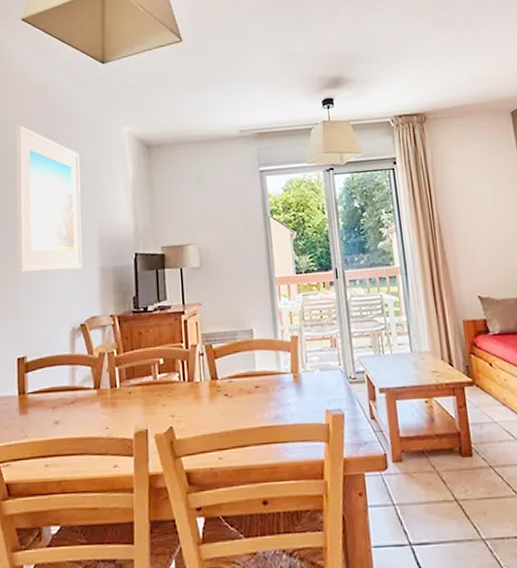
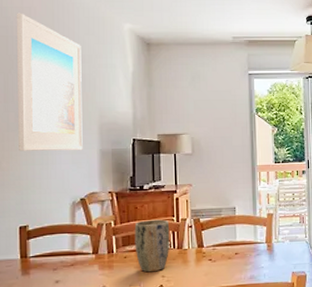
plant pot: none [139,346,179,411] -> present [134,219,170,273]

